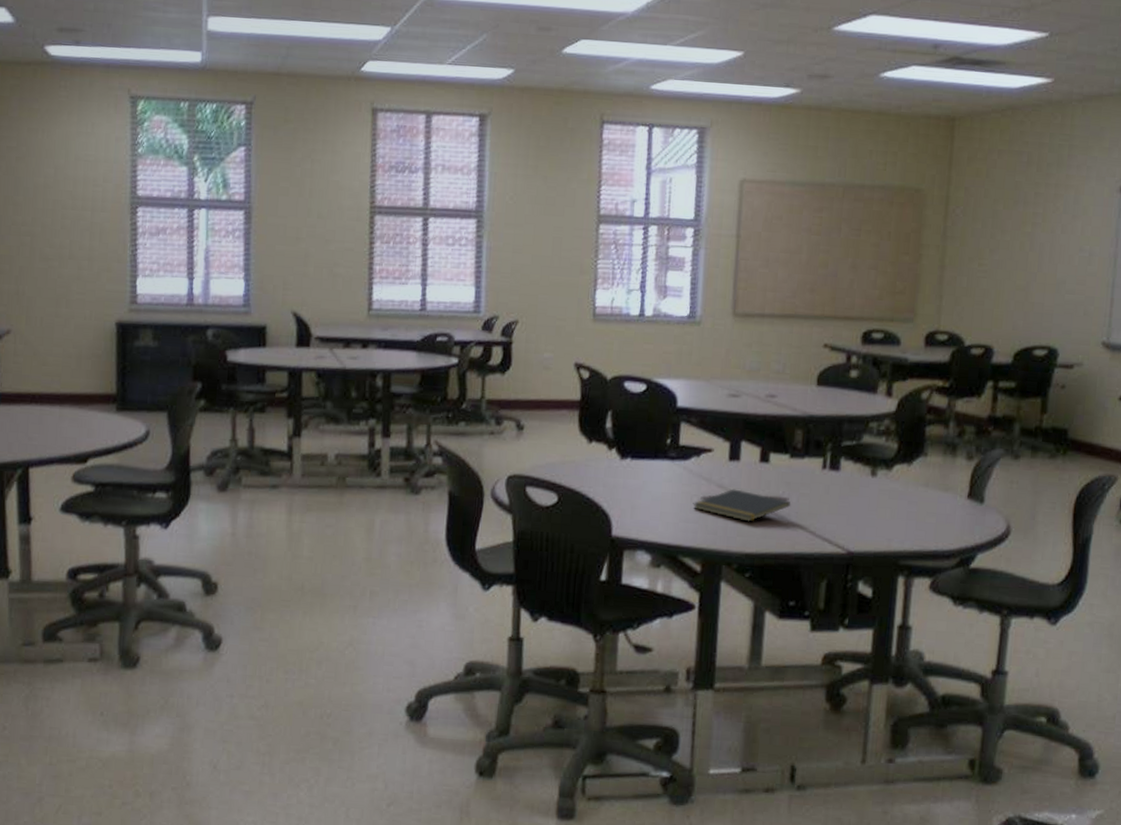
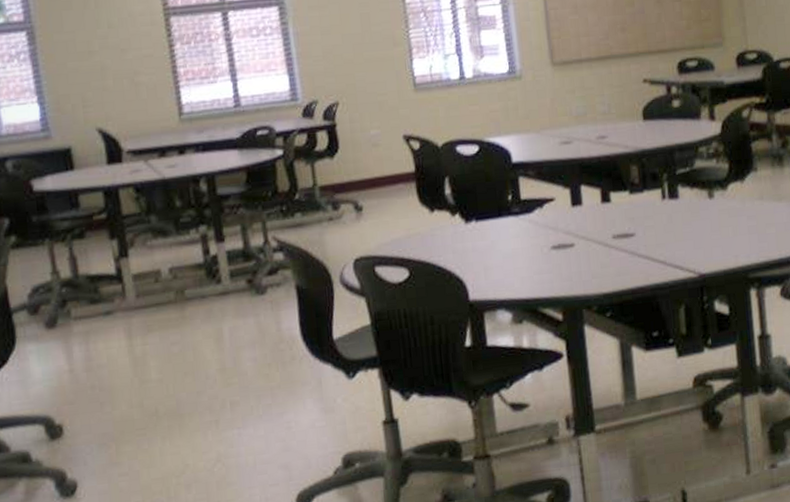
notepad: present [693,489,791,522] -> none [544,232,639,263]

